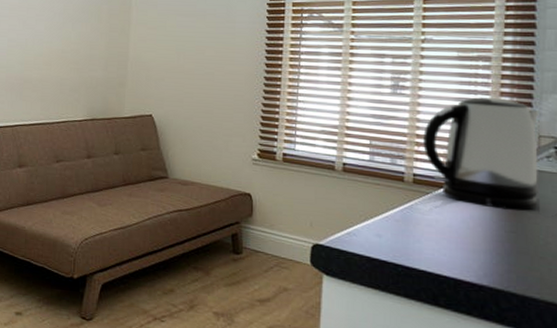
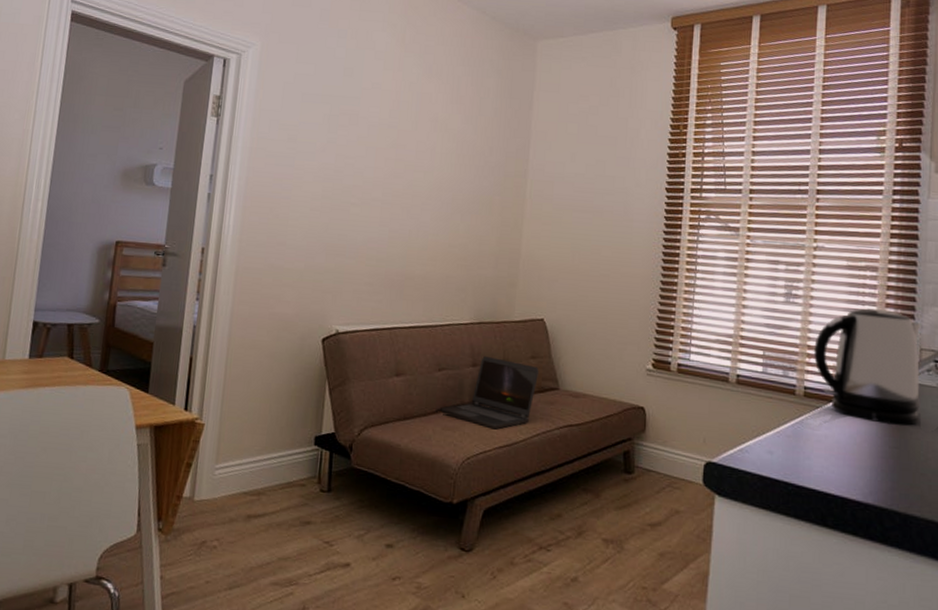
laptop computer: none [60,148,149,214] -> present [440,355,539,430]

